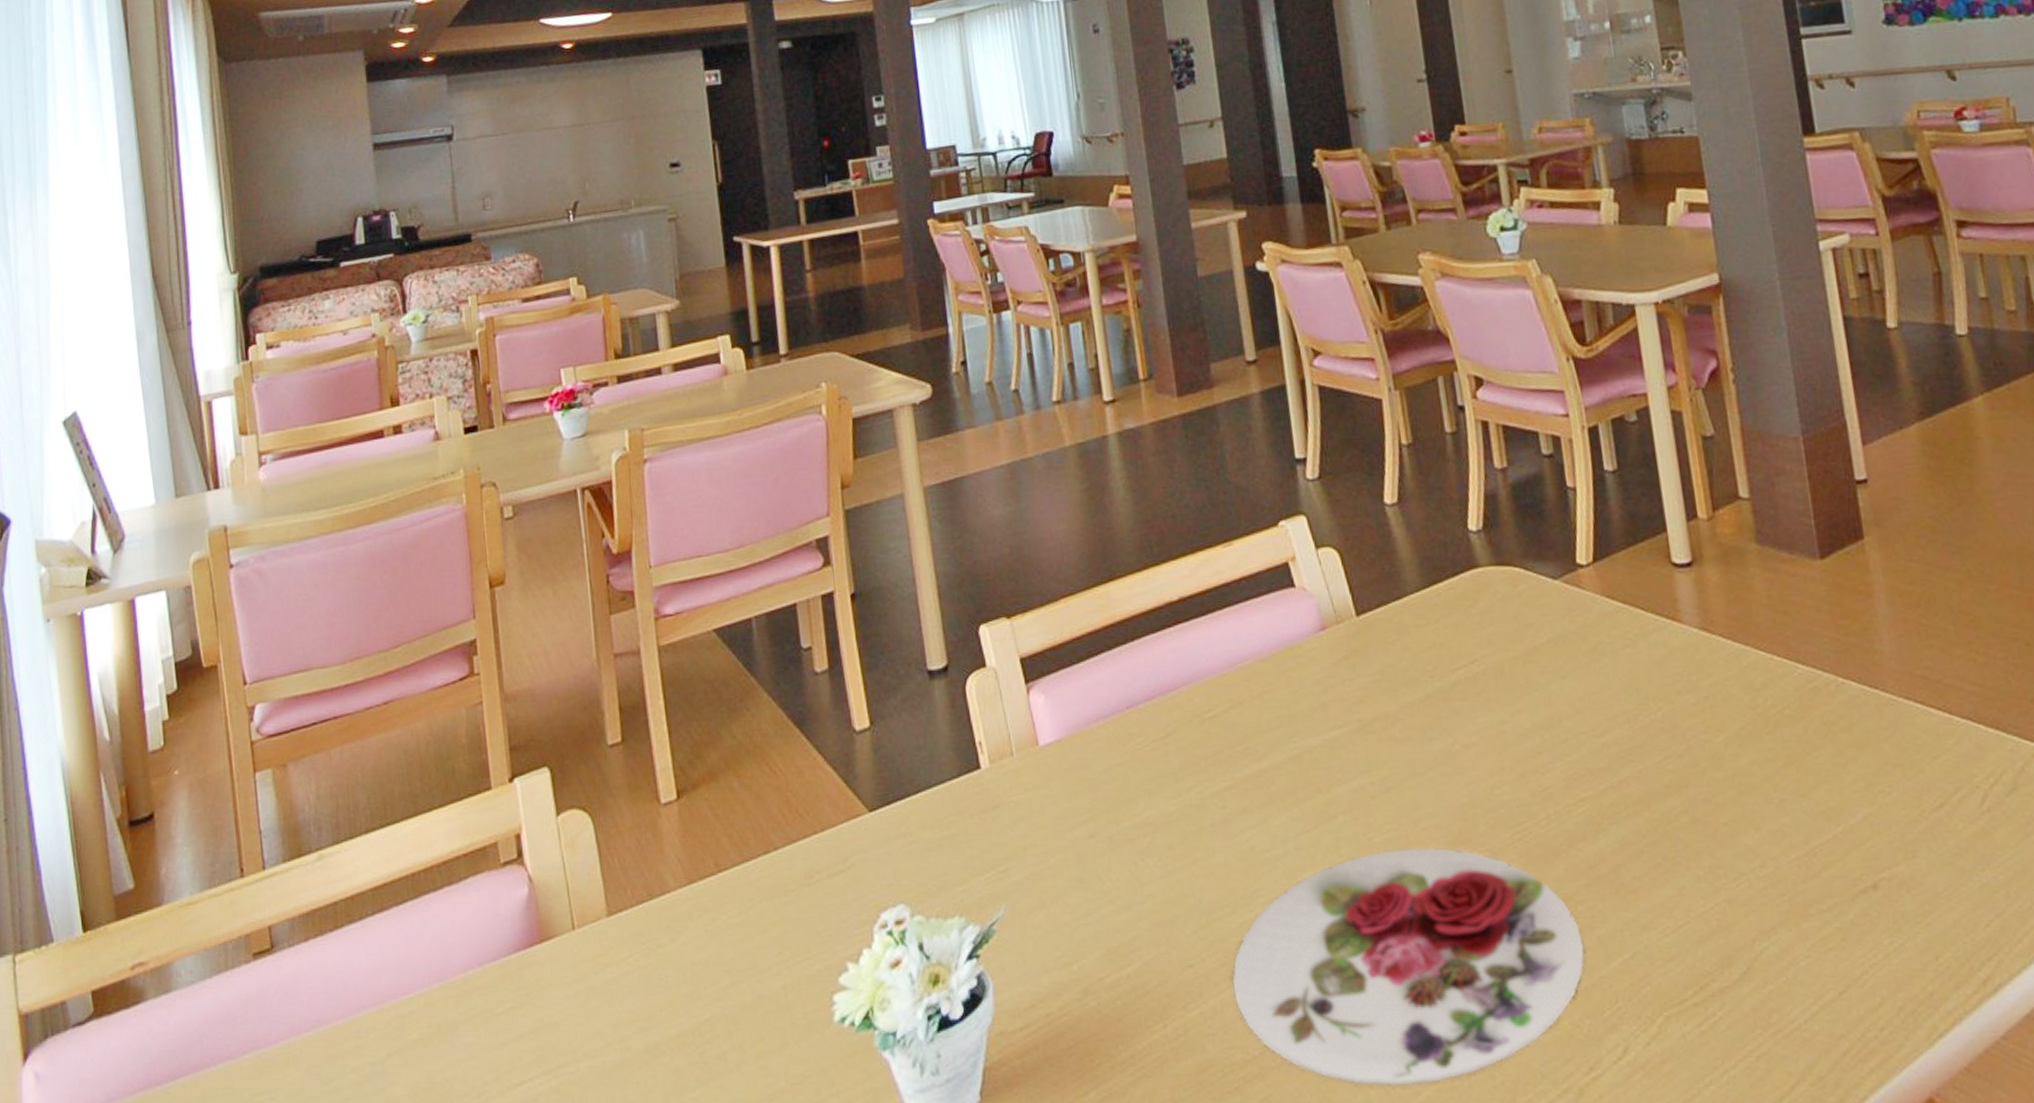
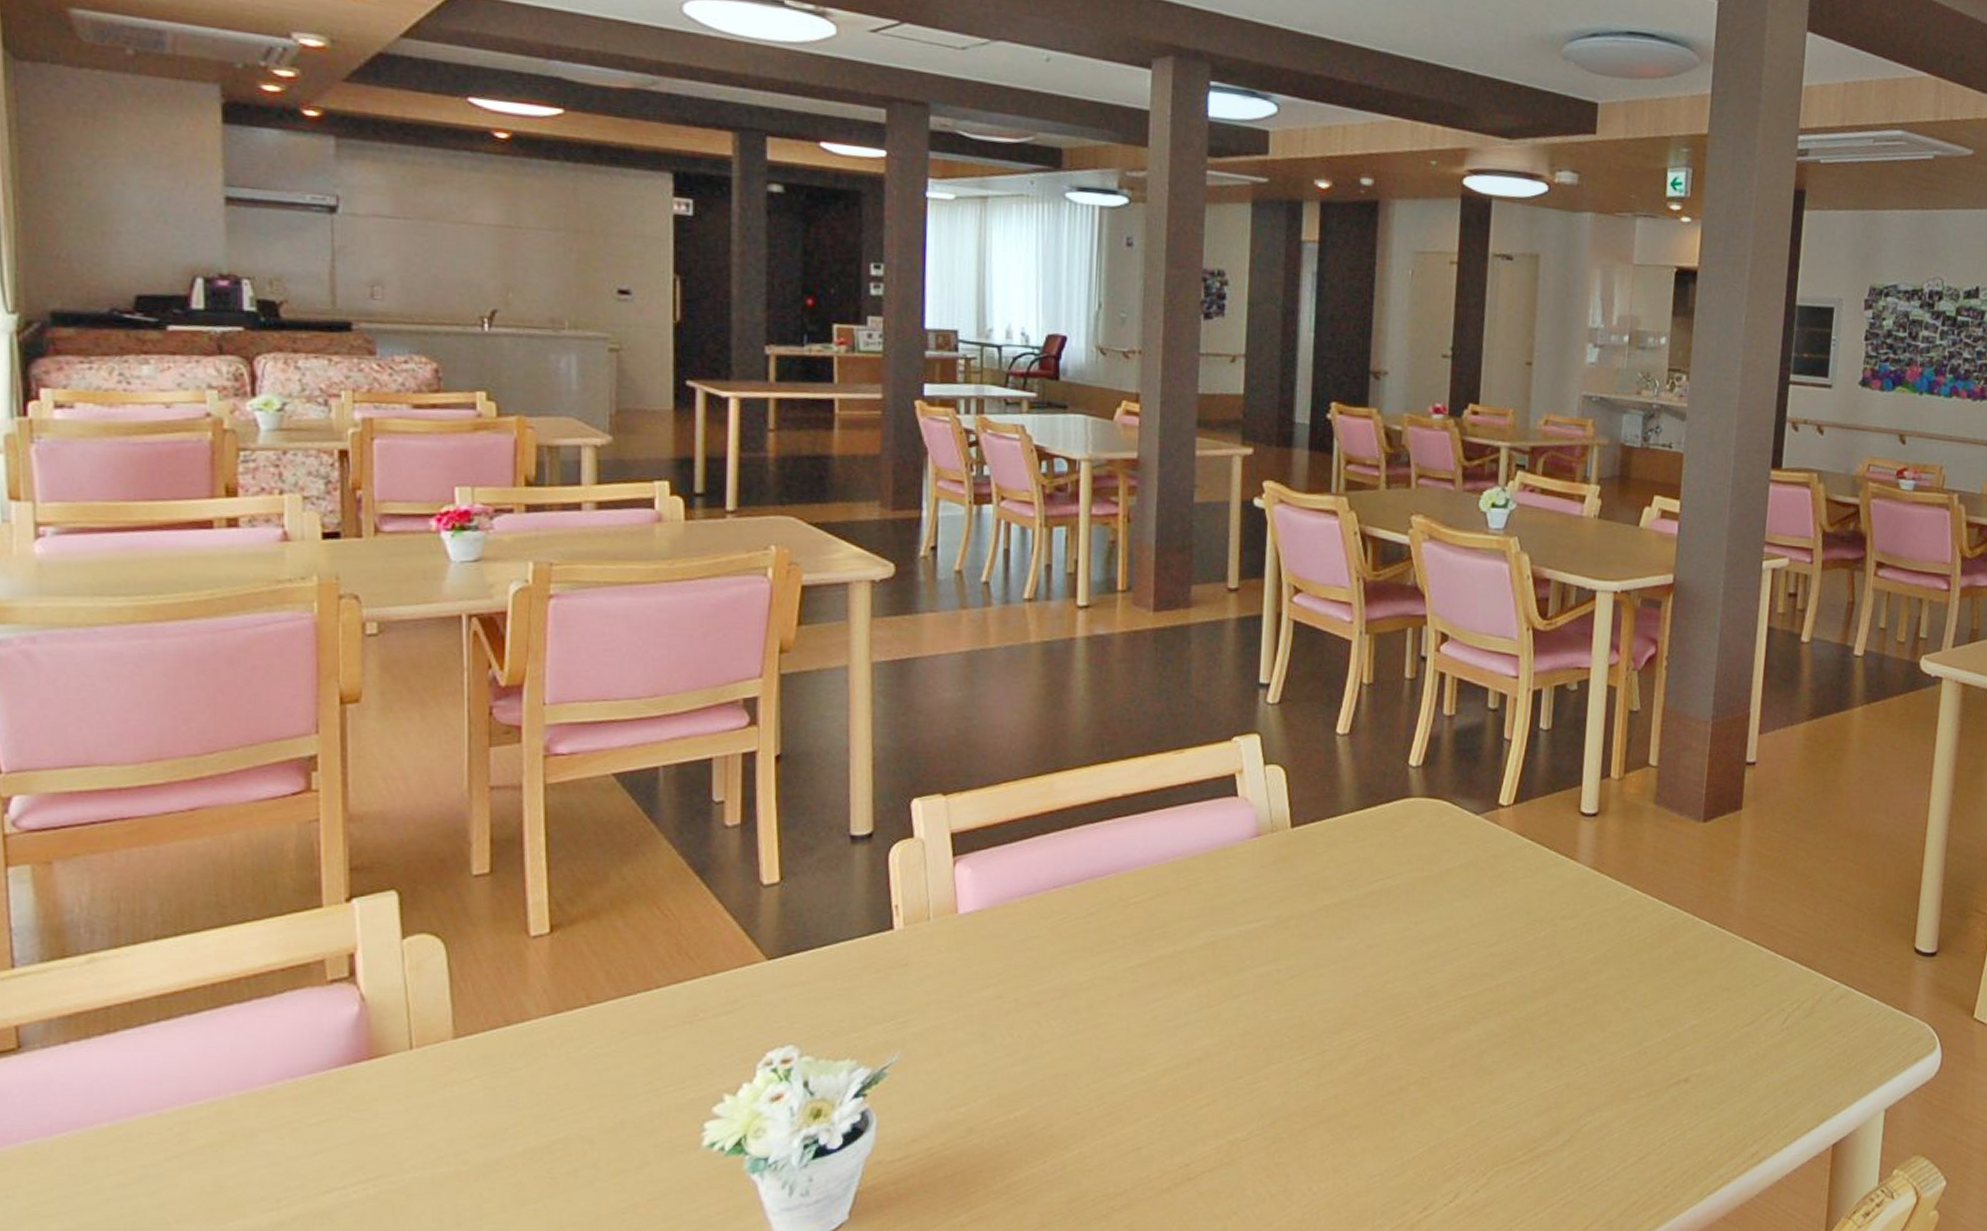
plate: present [1232,847,1585,1087] -> none [1115,1027,1439,1218]

